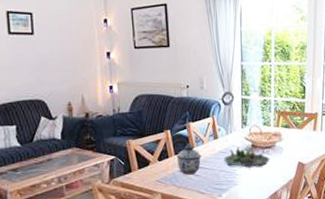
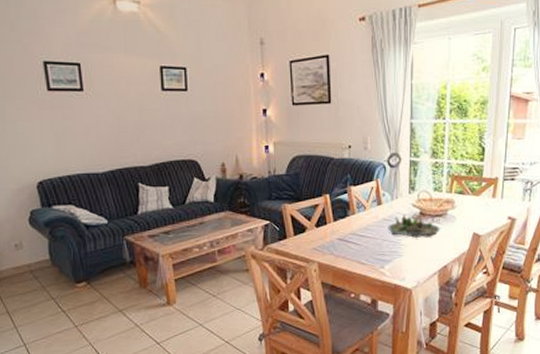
lidded jar: present [176,143,202,175] -> none [335,209,363,244]

